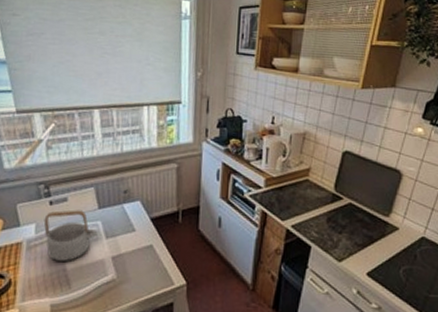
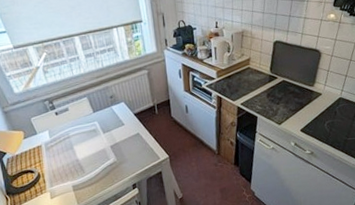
teapot: present [43,210,98,262] -> none [54,115,97,156]

